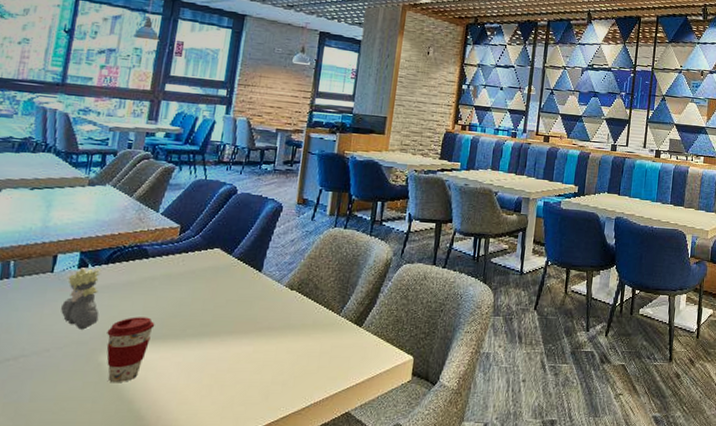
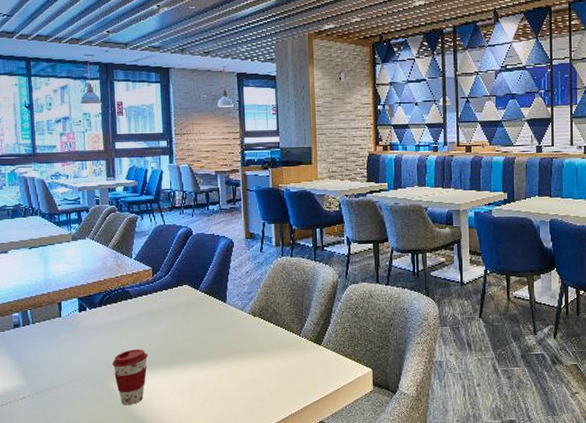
bust sculpture: present [60,268,101,330] -> none [72,311,104,363]

